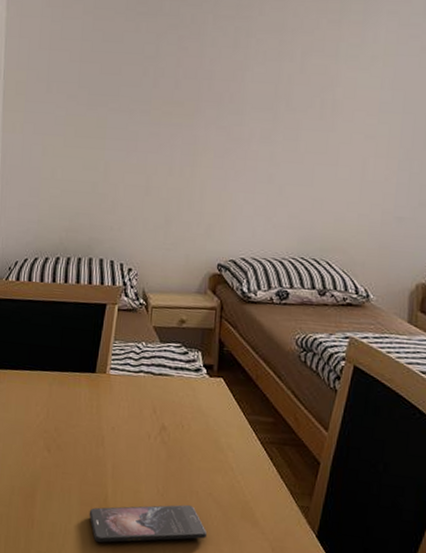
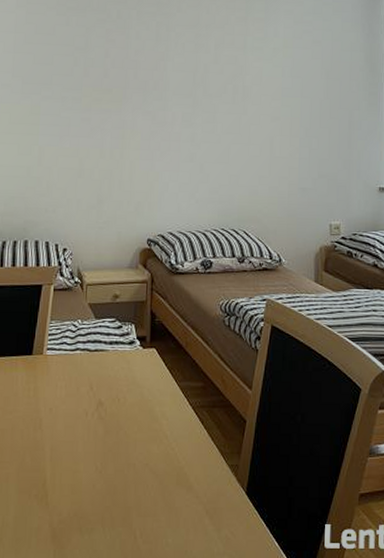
smartphone: present [89,504,208,543] -> none [27,478,145,530]

